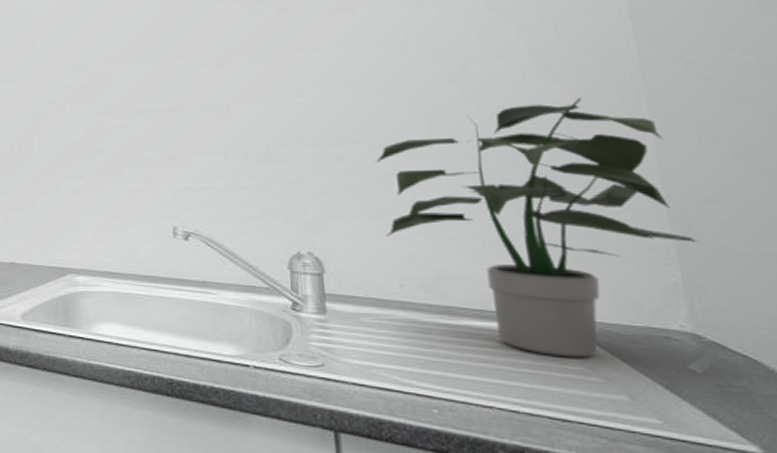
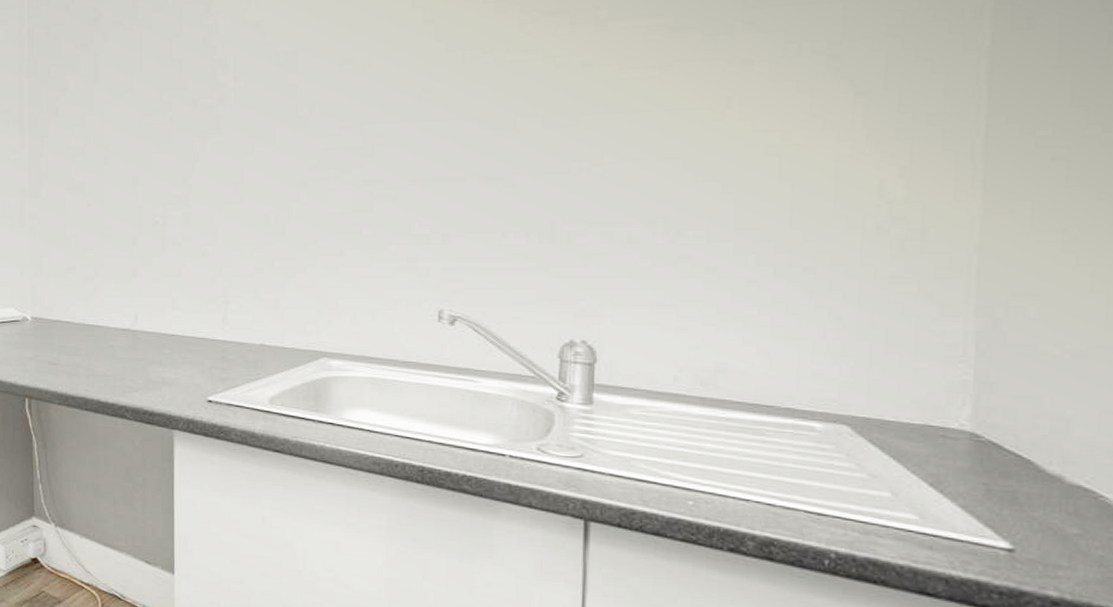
potted plant: present [375,97,700,358] -> none [667,176,1003,454]

